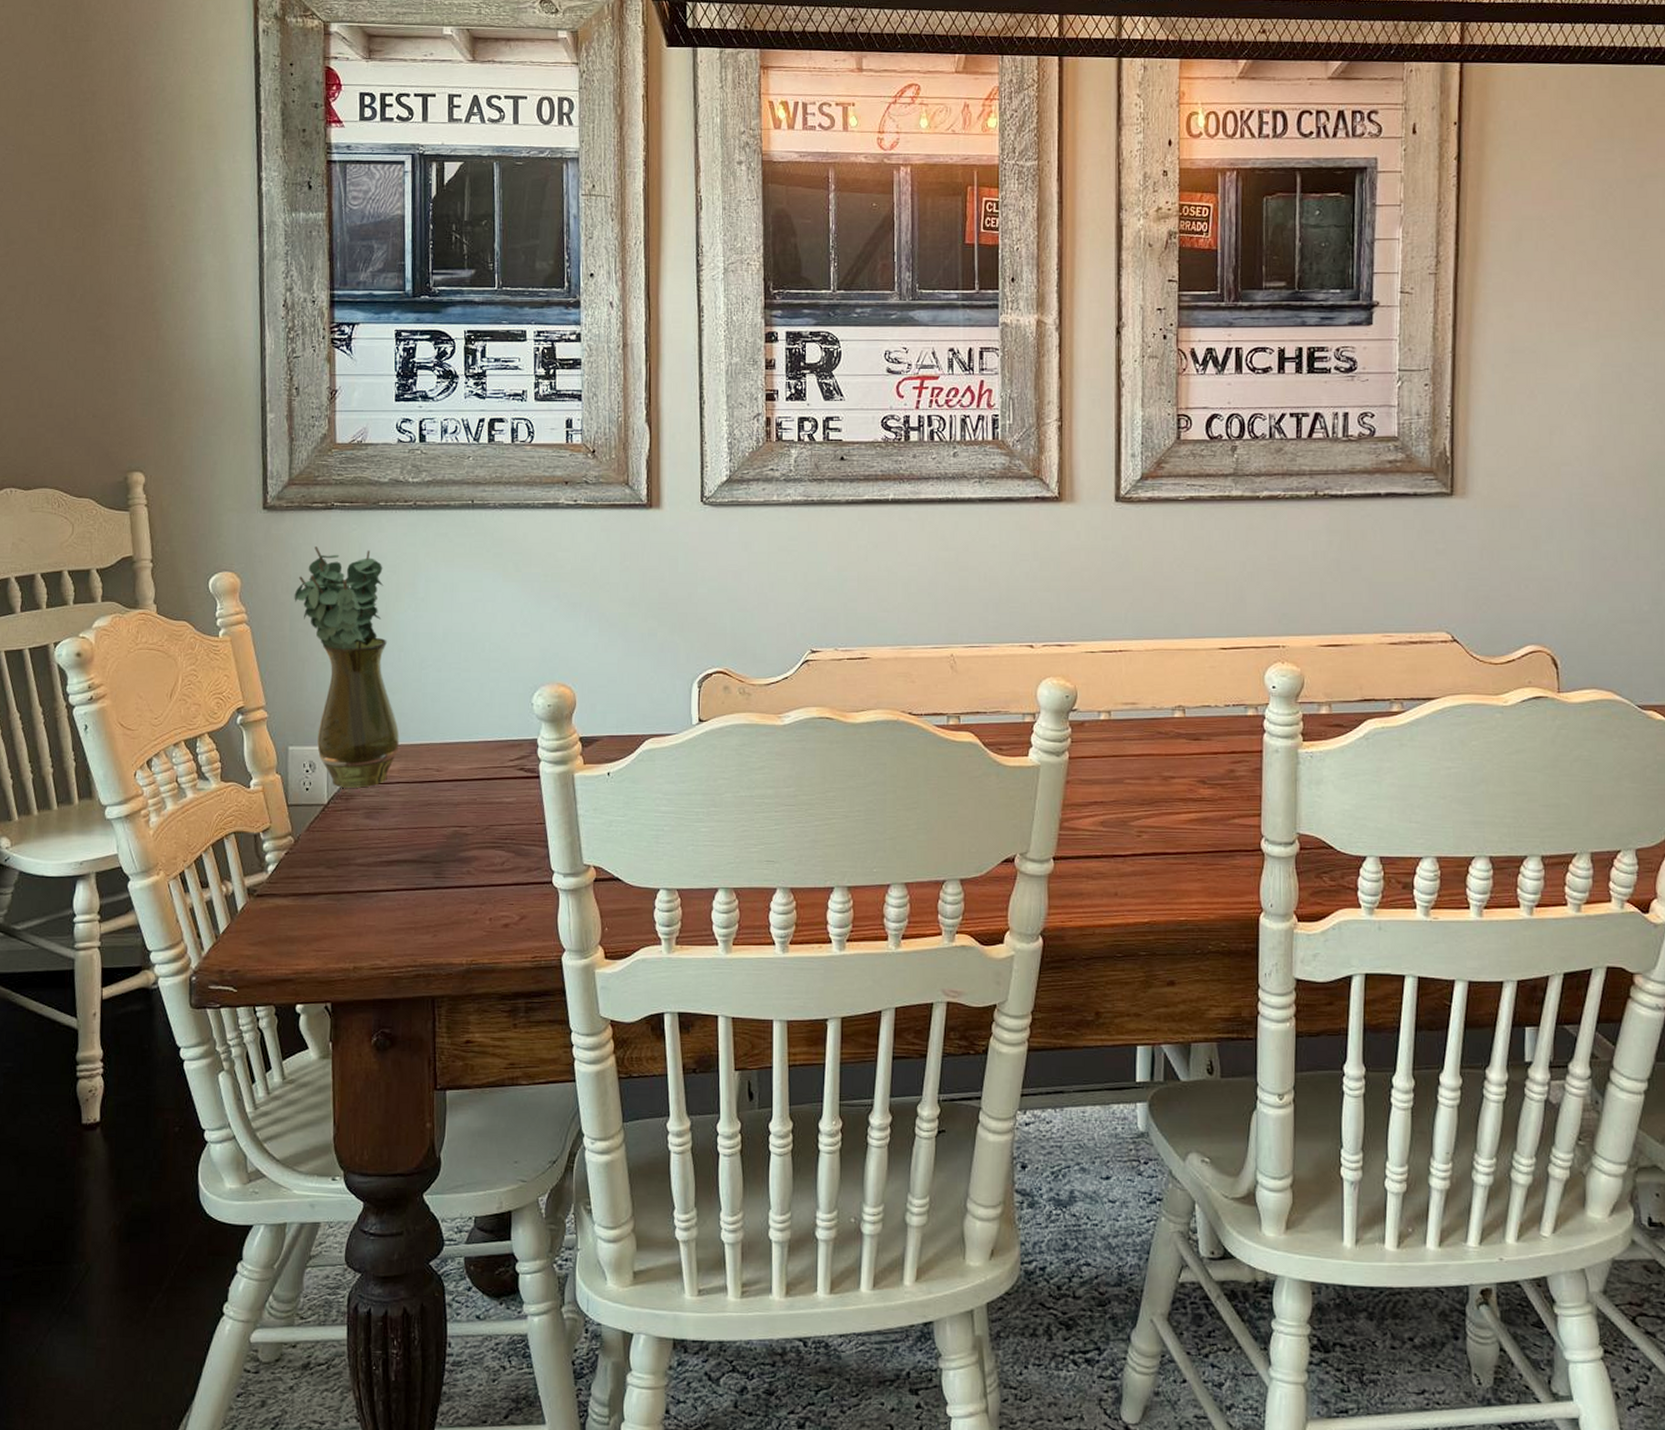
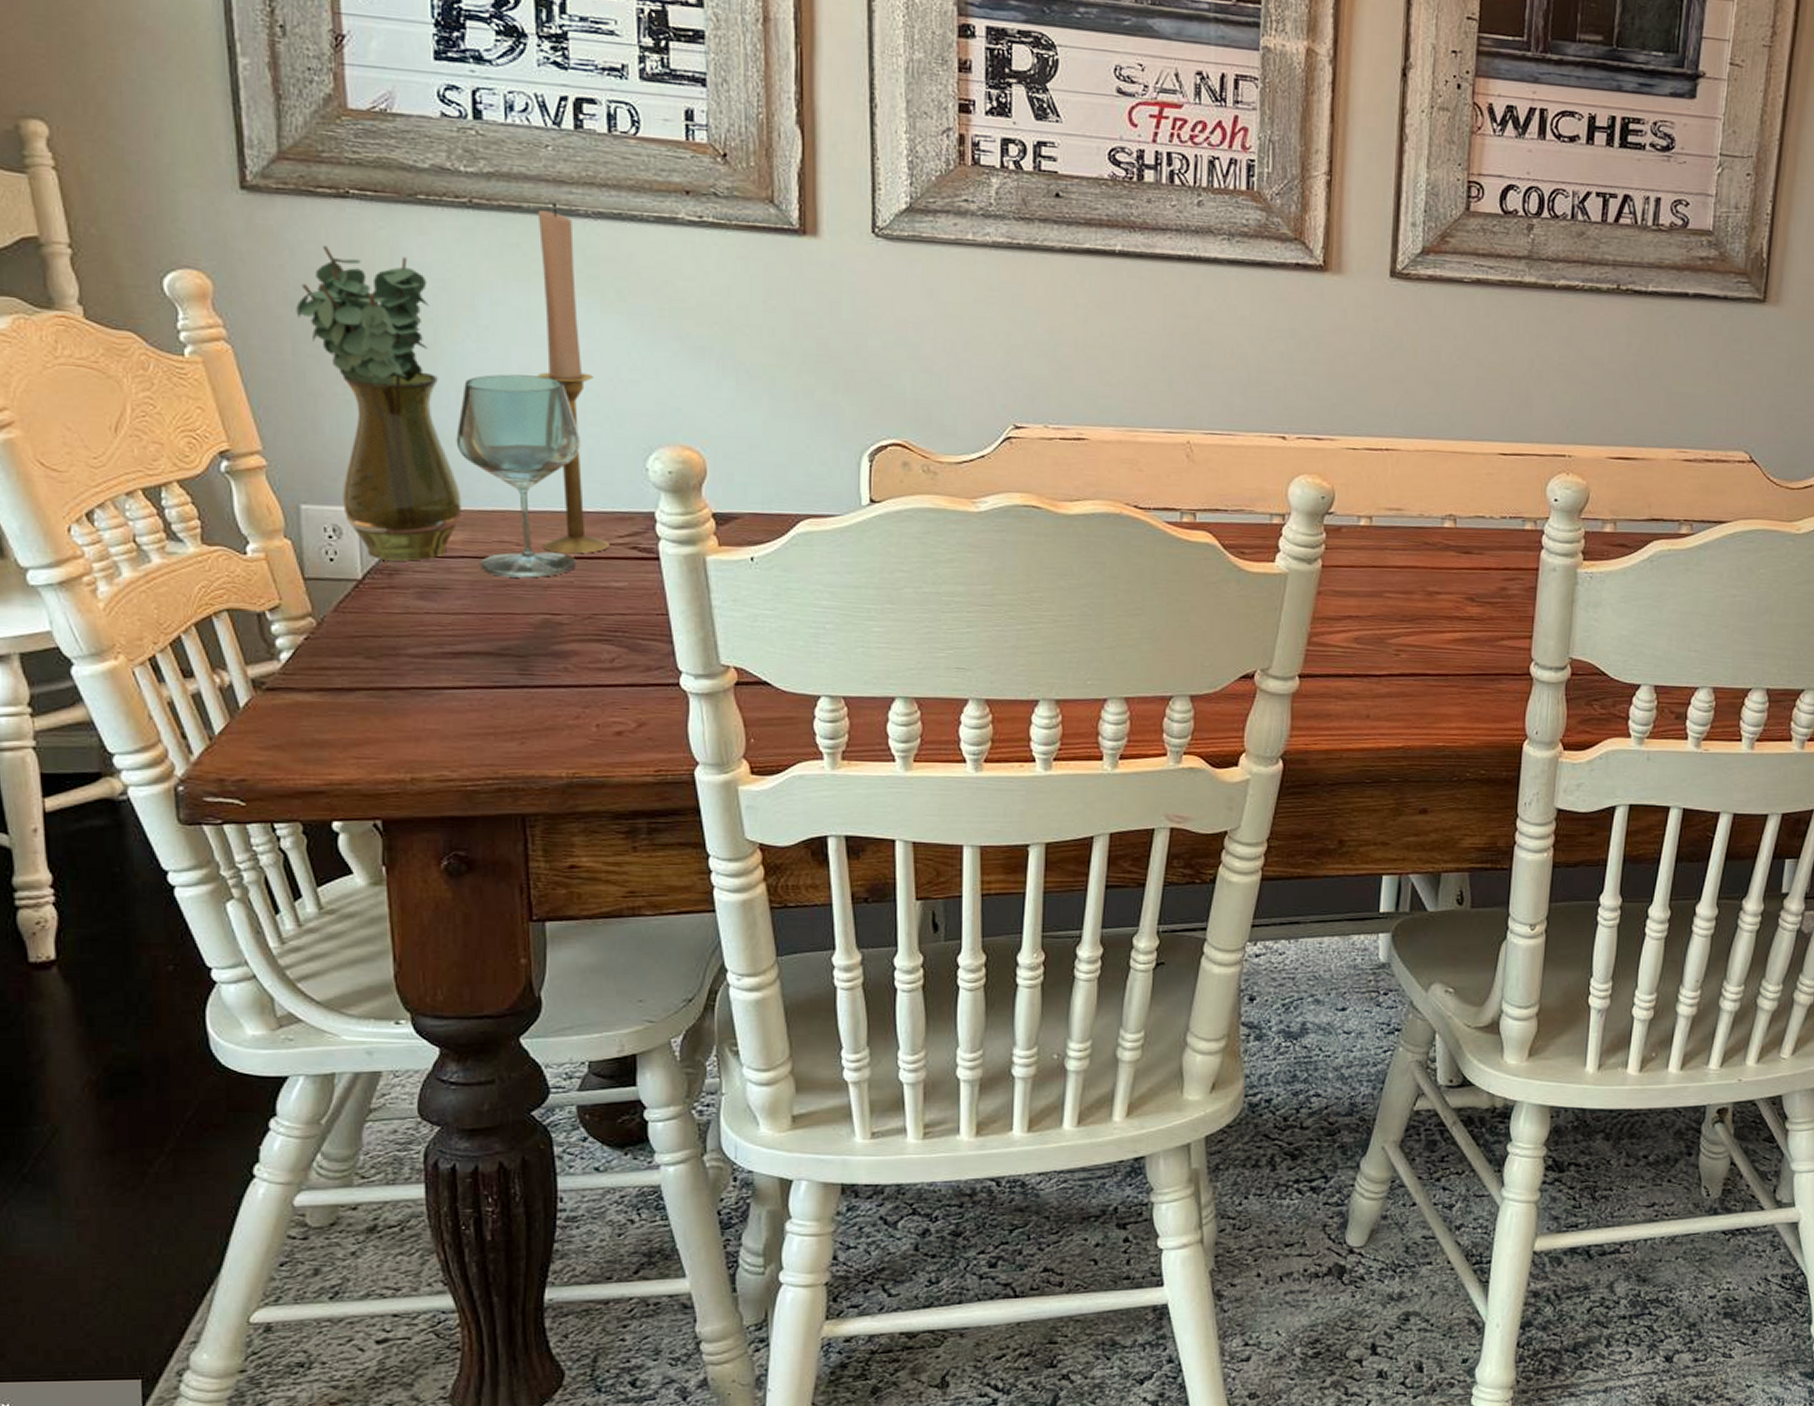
wine glass: none [397,635,486,798] -> present [456,374,582,578]
candlestick: none [456,504,503,776] -> present [537,208,609,554]

